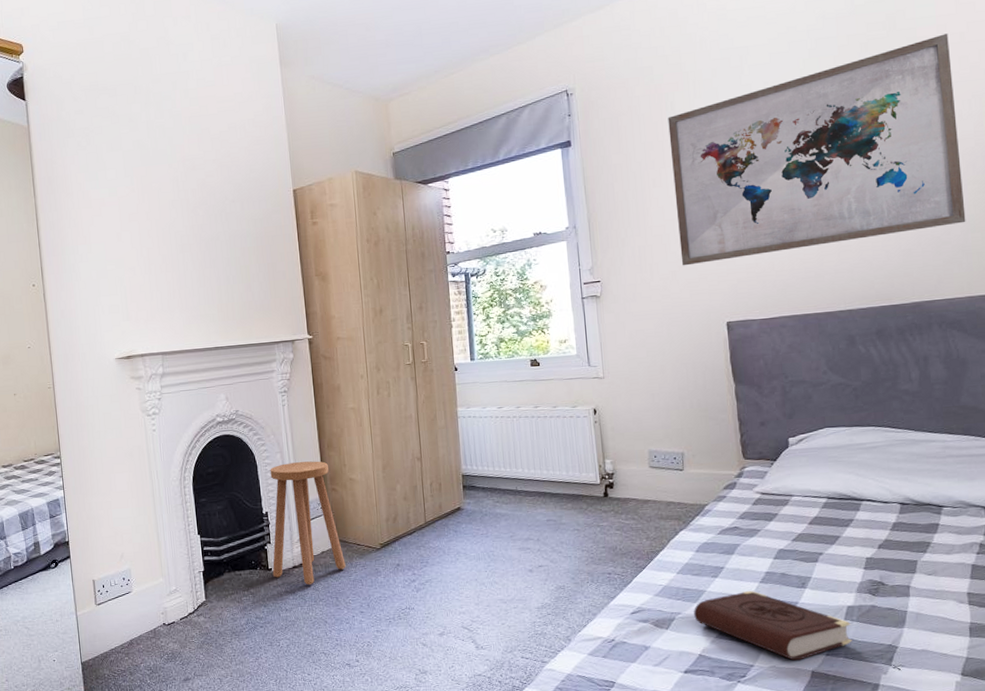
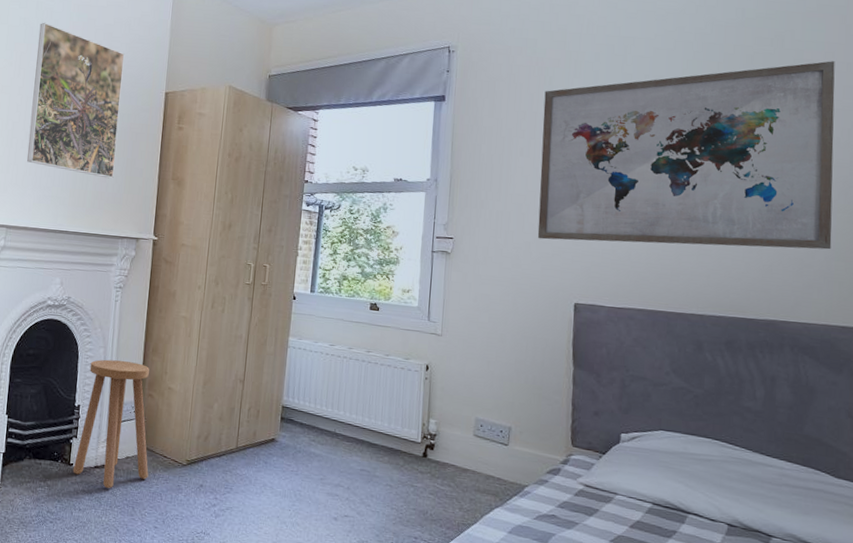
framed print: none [154,141,258,287] -> present [27,22,125,179]

